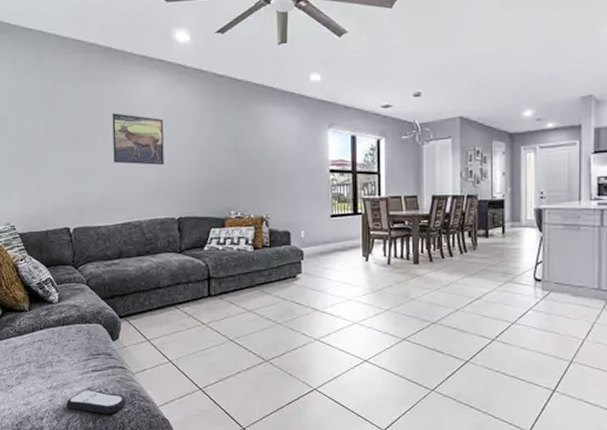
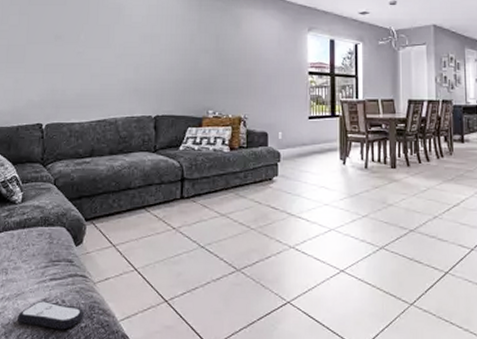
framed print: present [112,113,164,165] -> none [94,11,147,62]

